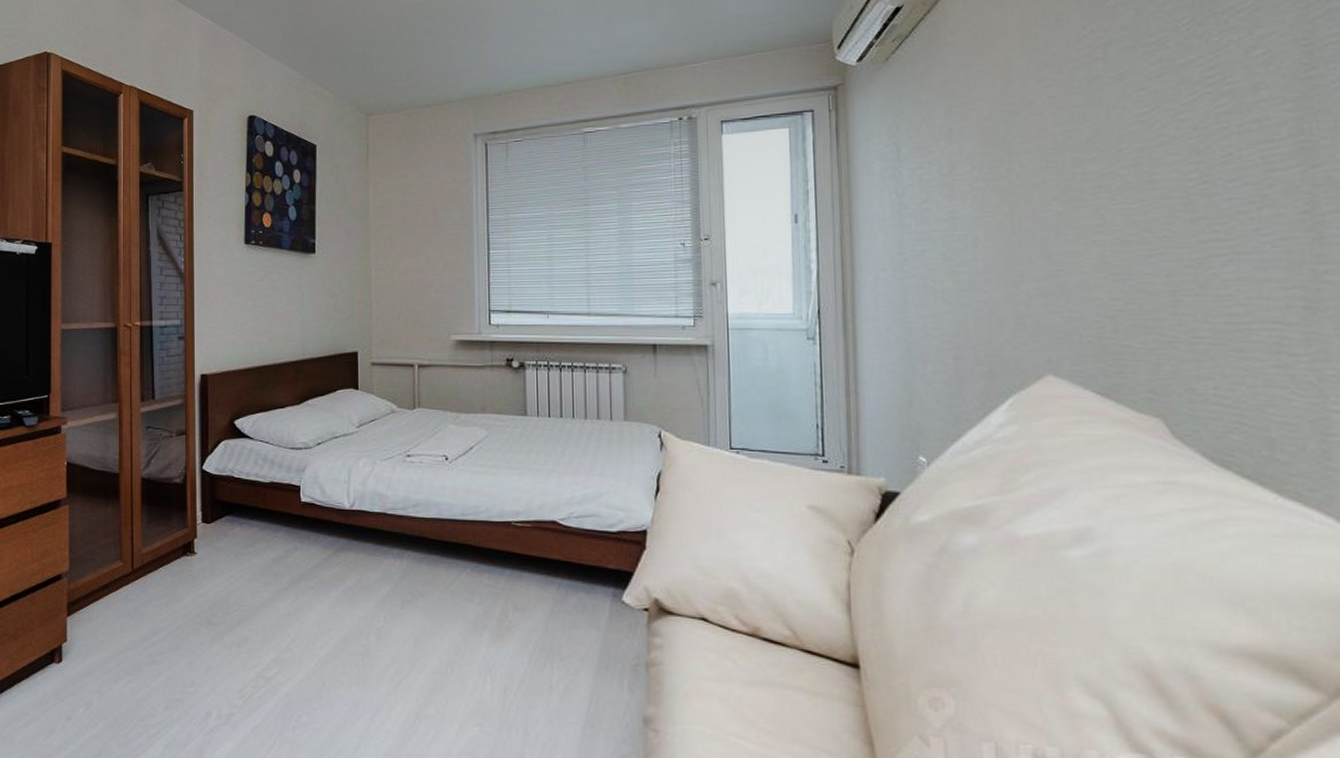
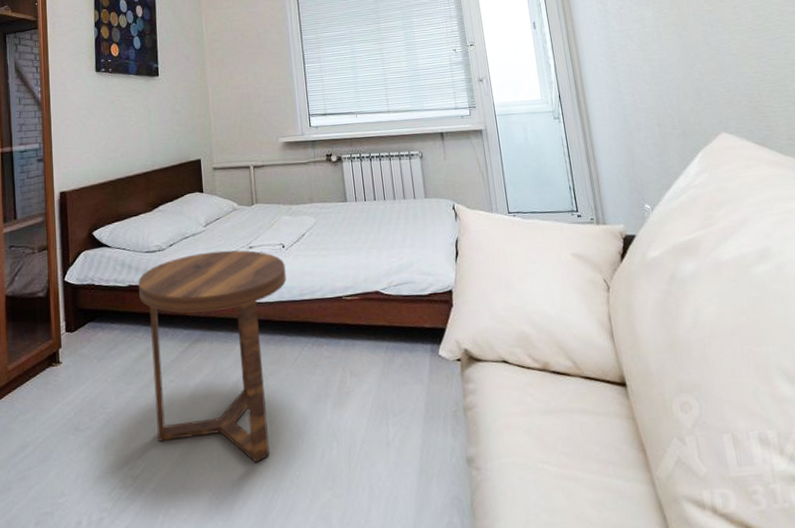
side table: none [281,455,447,685] -> present [138,250,287,463]

